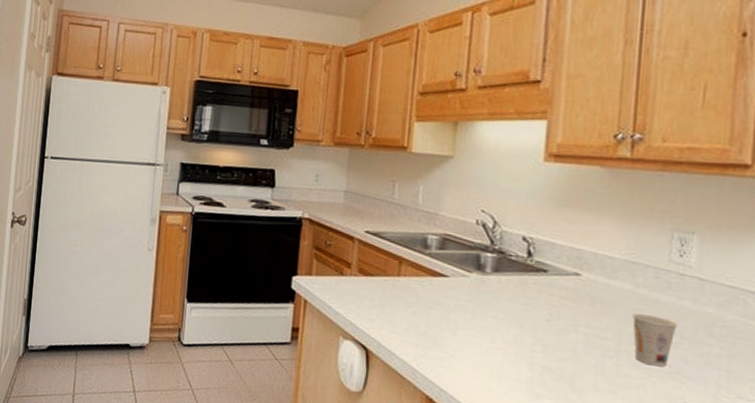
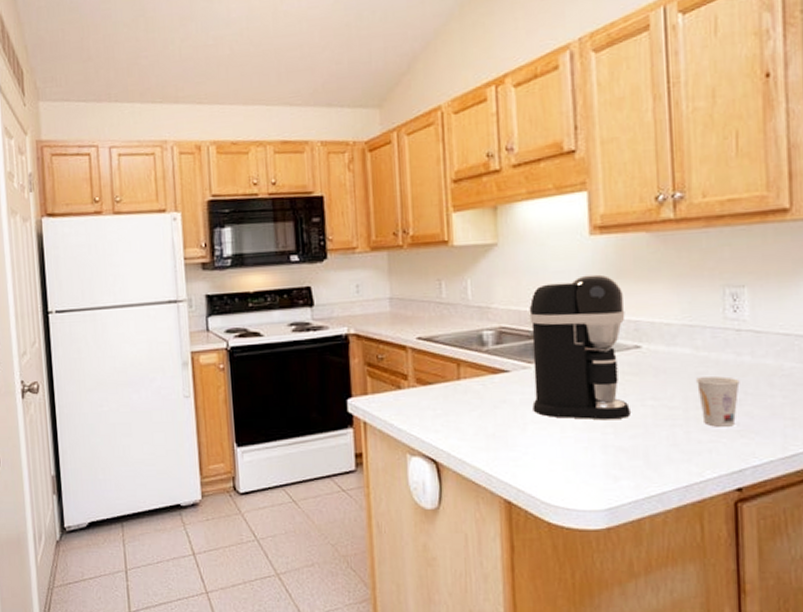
coffee maker: none [466,198,570,340] -> present [529,274,630,420]

